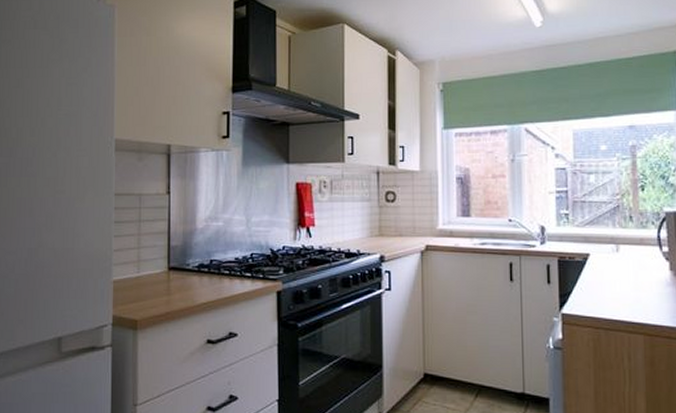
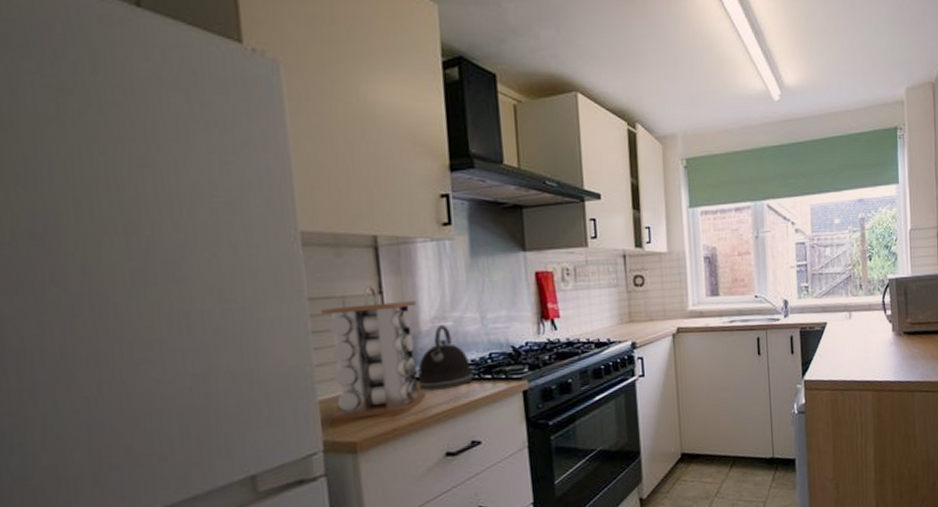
spice rack: none [122,186,196,300] -> present [320,286,426,420]
kettle: none [190,223,236,282] -> present [418,324,473,391]

